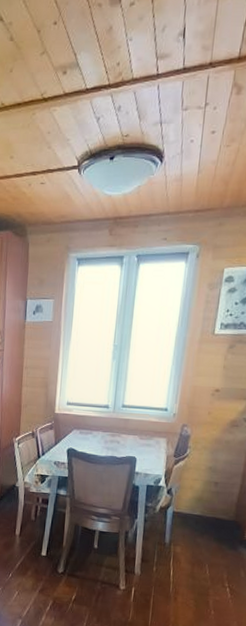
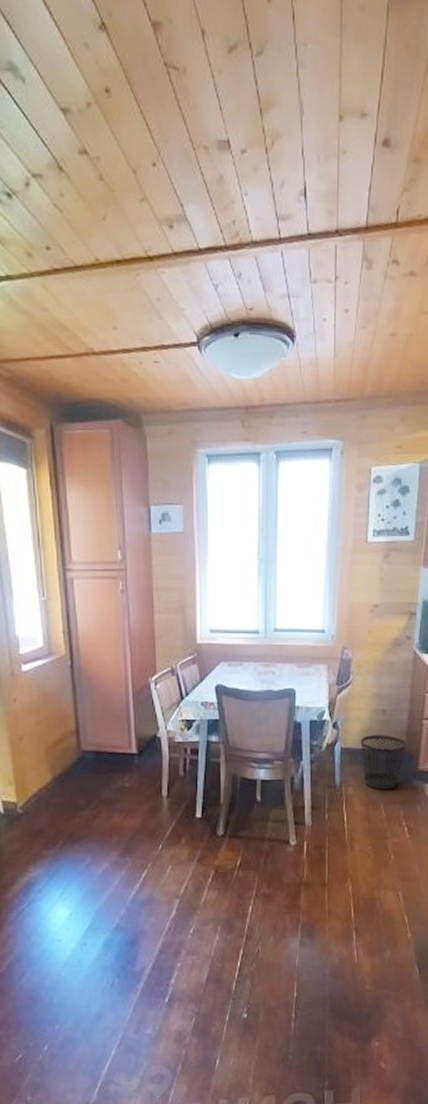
wastebasket: none [191,503,236,553] -> present [360,735,407,790]

